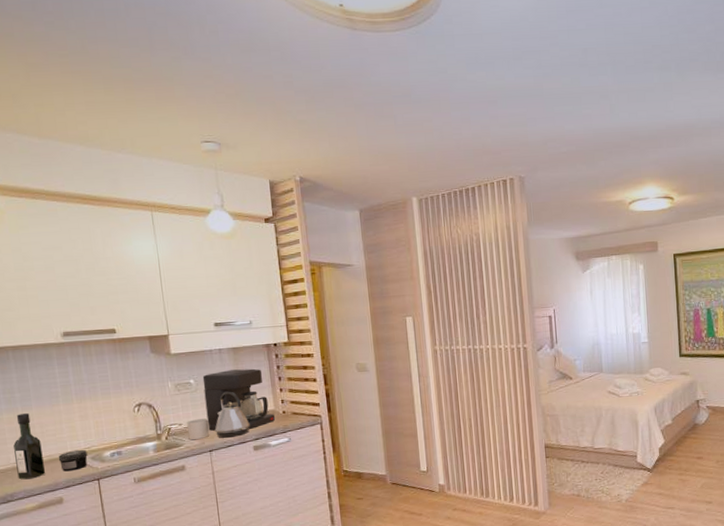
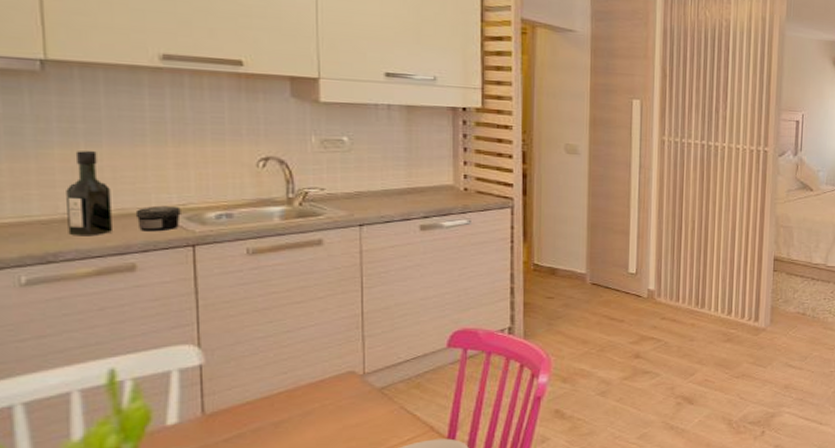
cup: present [187,418,210,441] -> none [332,185,364,210]
coffee maker: present [202,368,276,431] -> none [360,131,454,205]
kettle: present [214,391,250,438] -> none [369,156,419,212]

